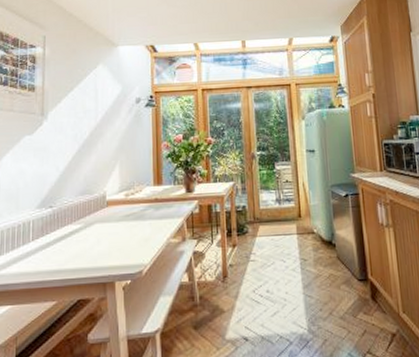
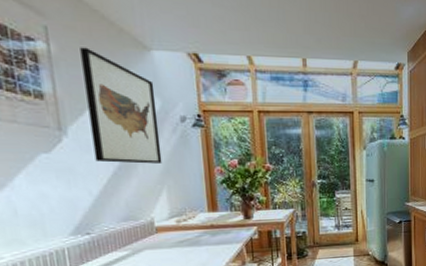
wall art: none [65,49,118,142] -> present [80,47,162,164]

